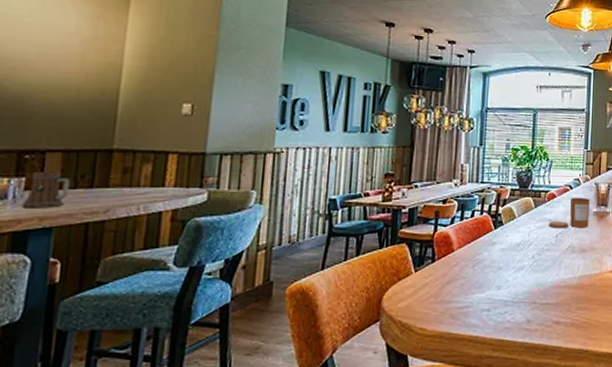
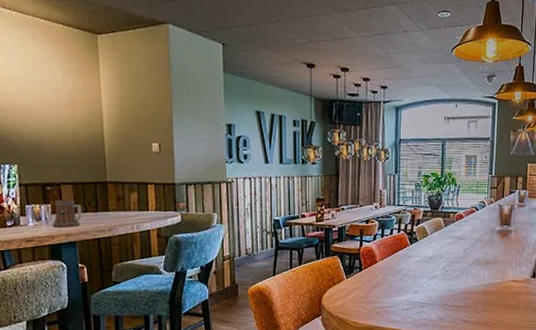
candle: present [548,198,590,228] -> none [457,218,494,244]

